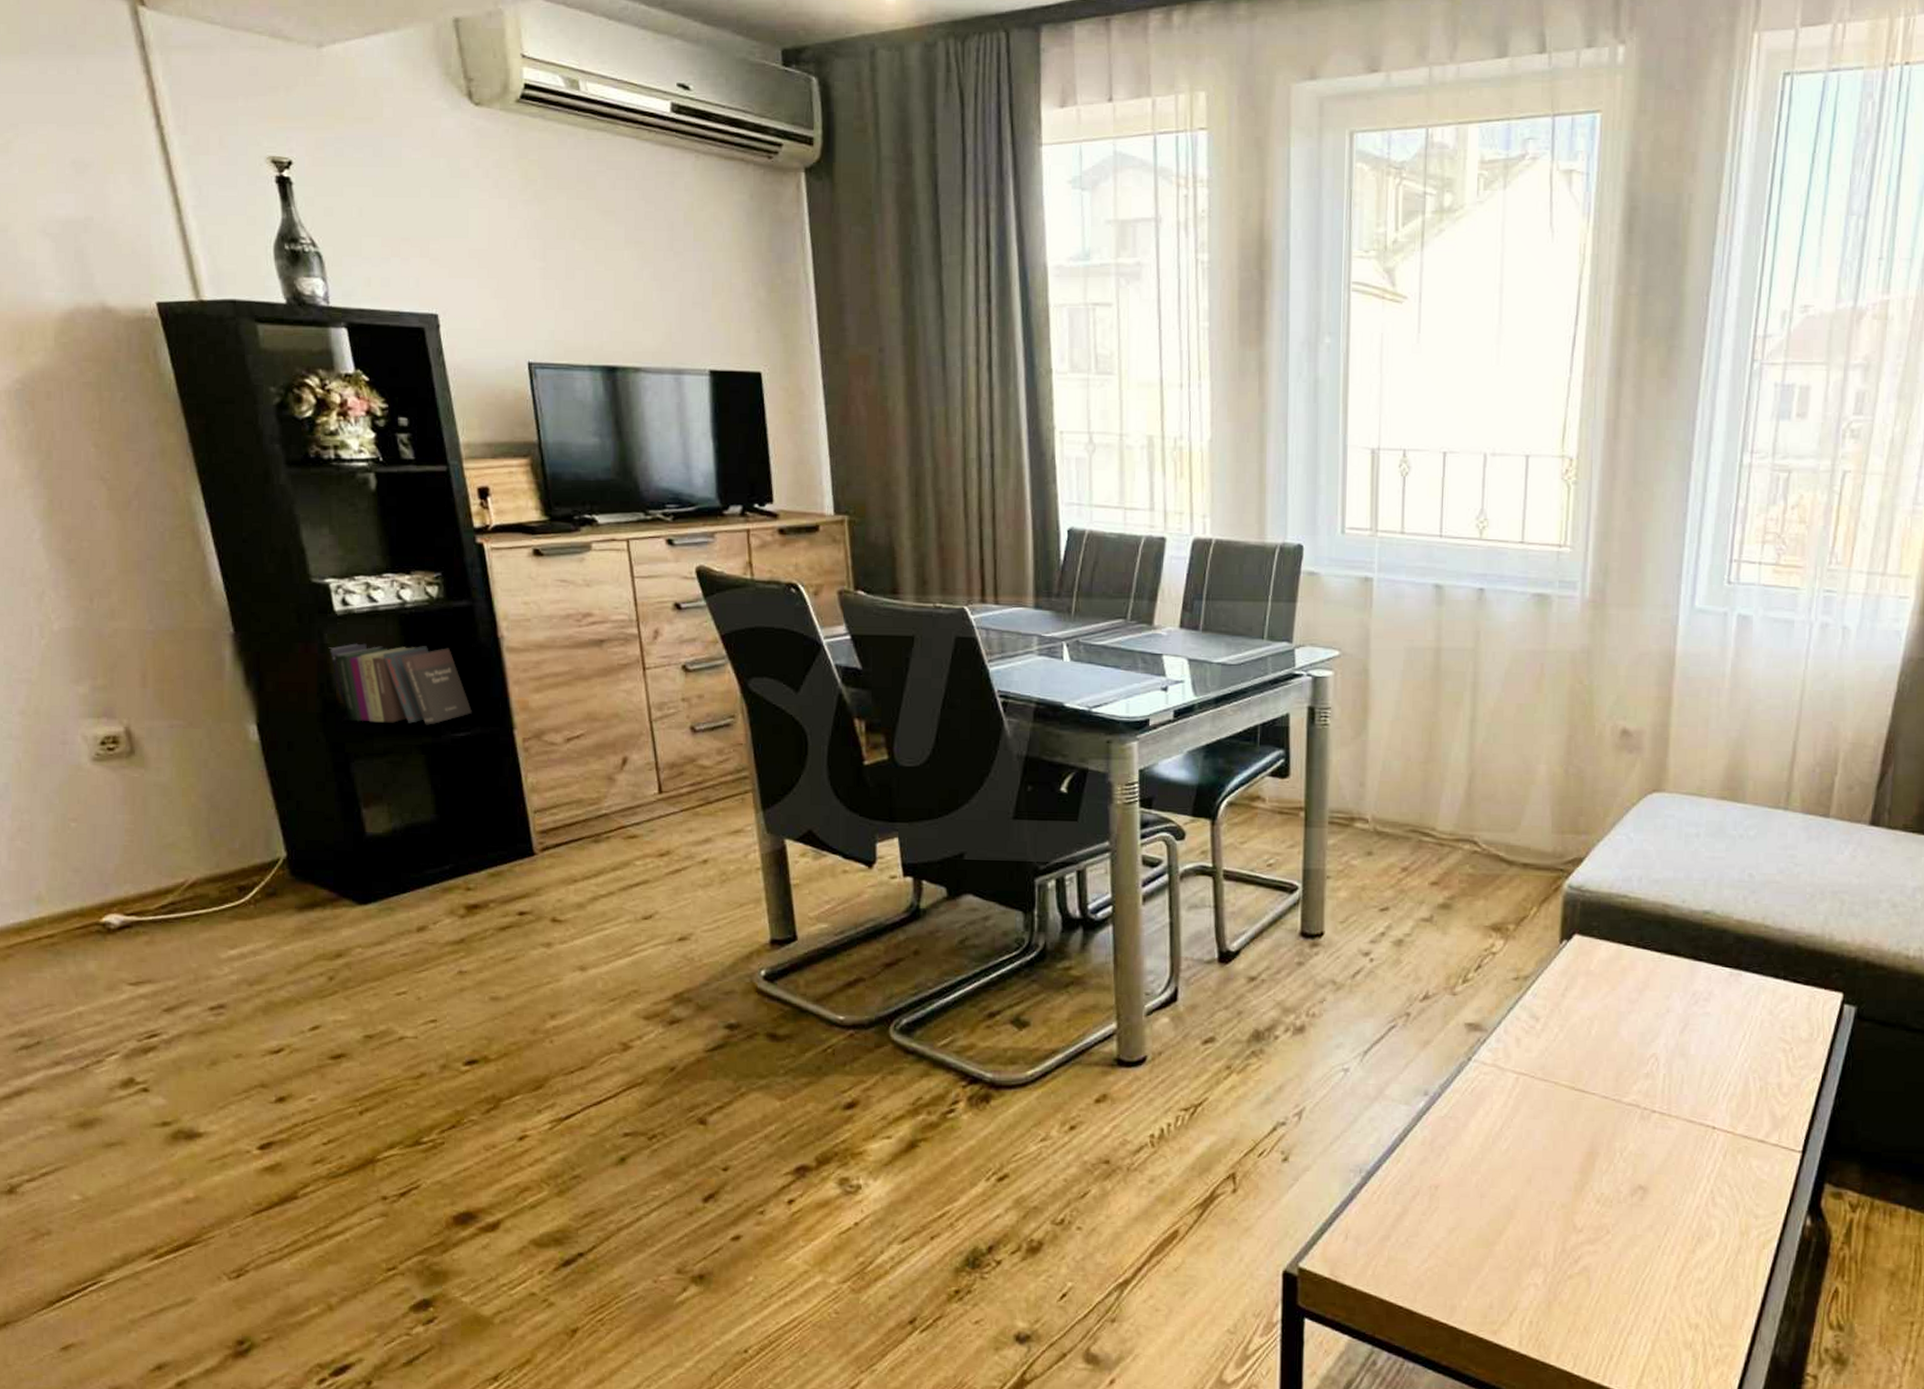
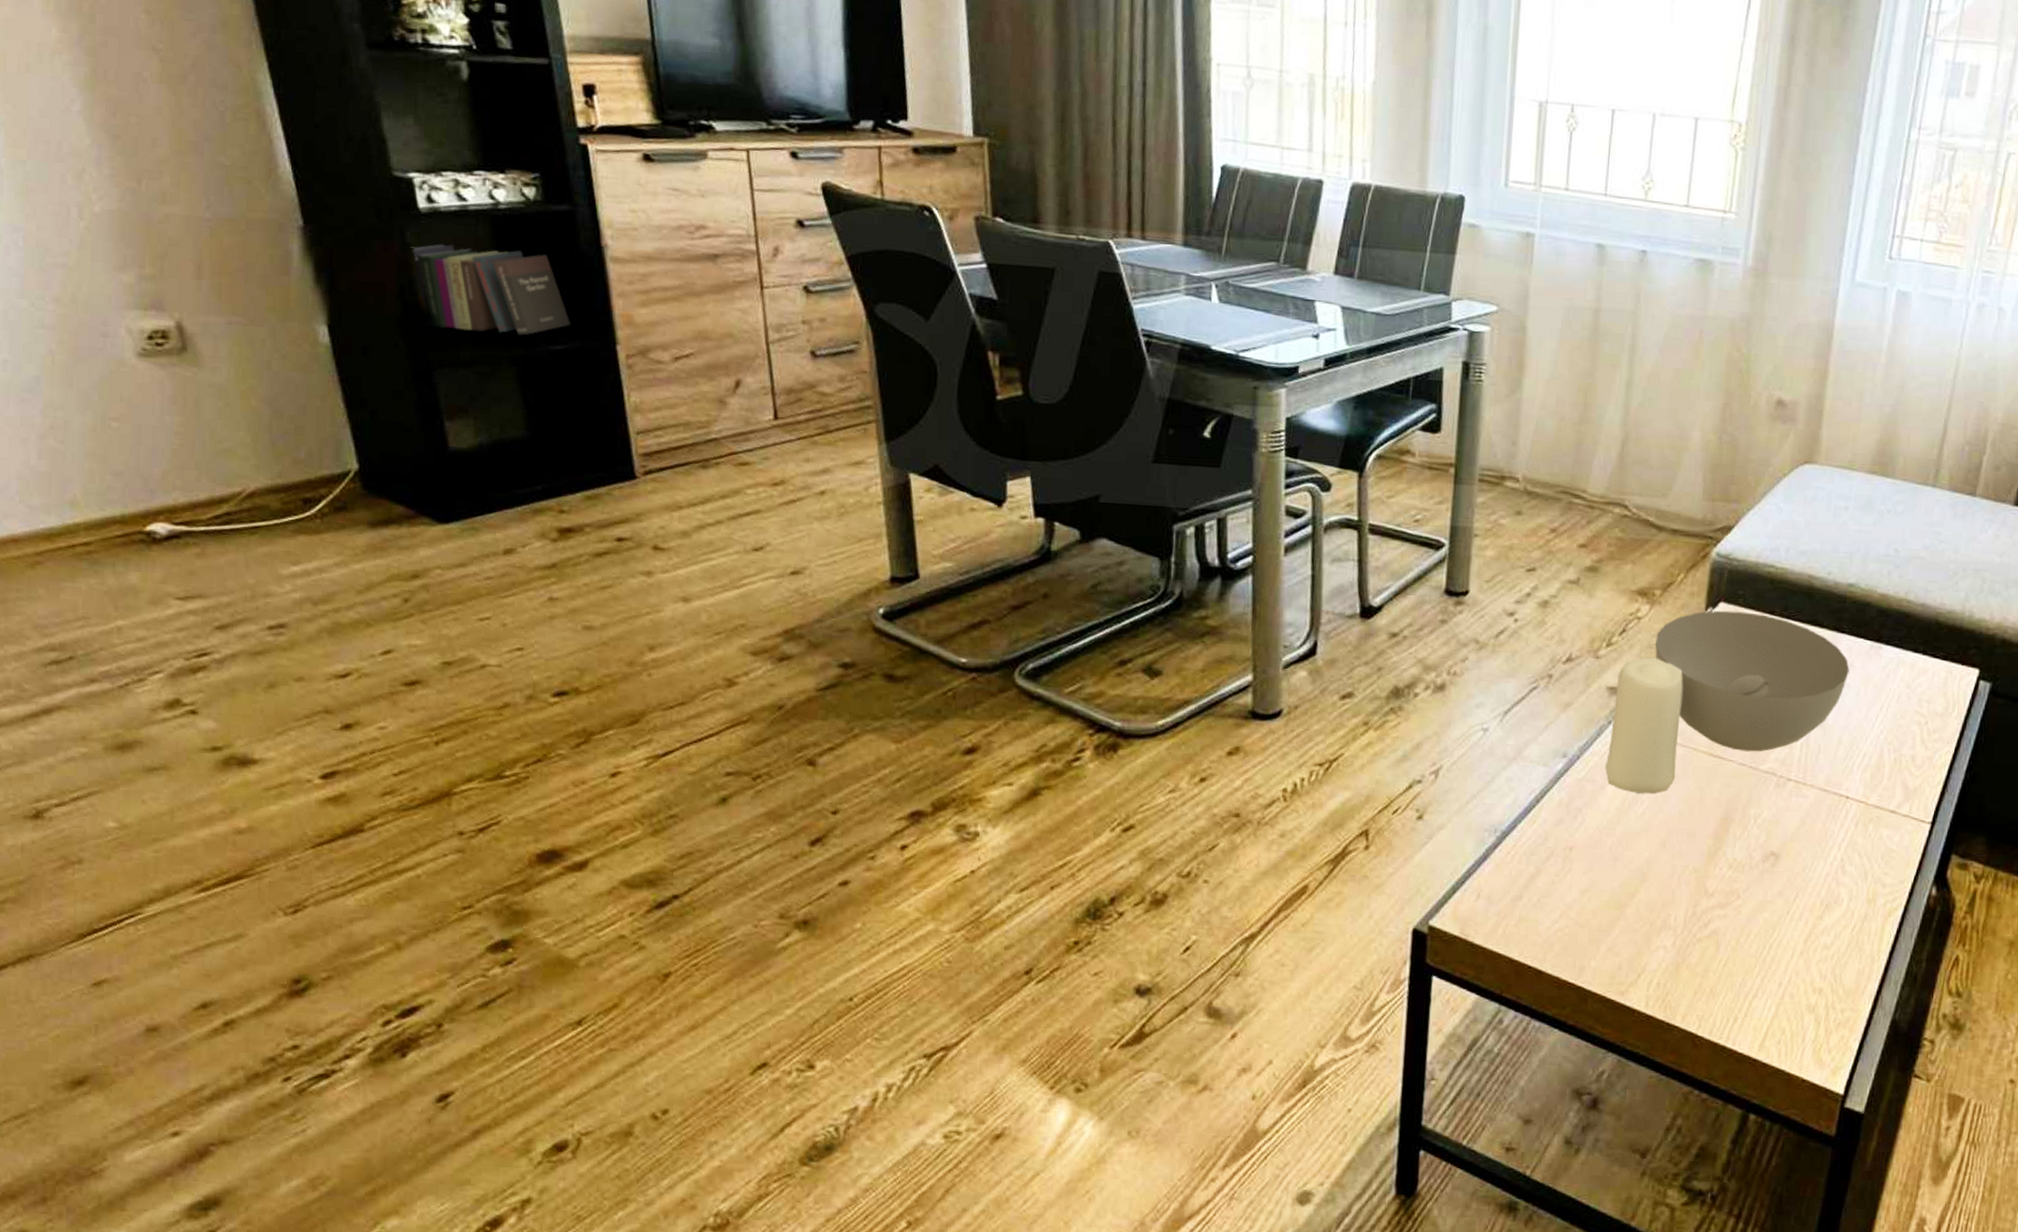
candle: none [1467,992,1541,1130] -> present [1605,657,1683,794]
decorative bowl: none [1511,942,1709,1085] -> present [1655,610,1850,752]

